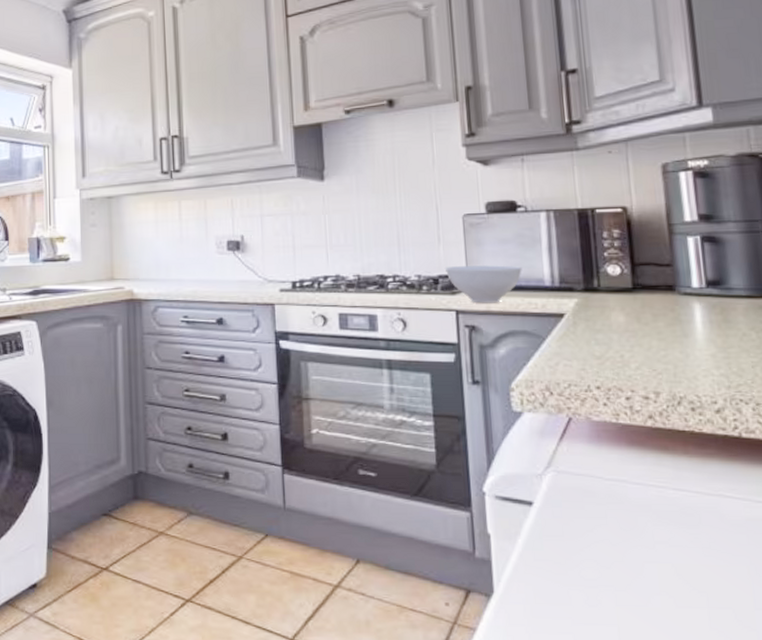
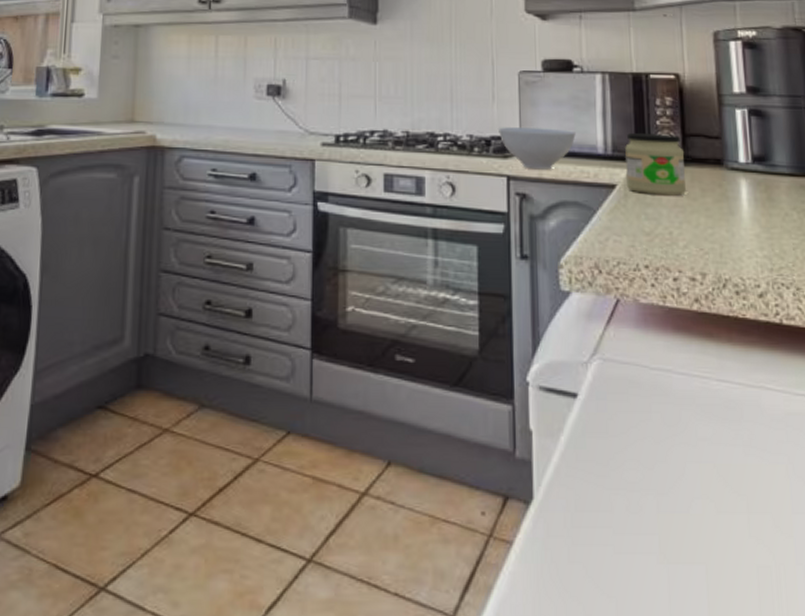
jar: none [572,264,638,322] -> present [625,132,687,196]

